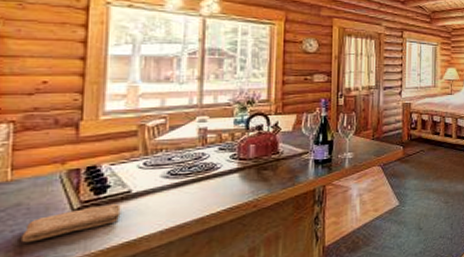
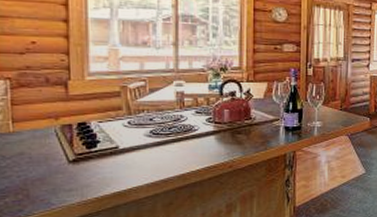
washcloth: present [20,203,121,243] -> none [26,157,111,188]

